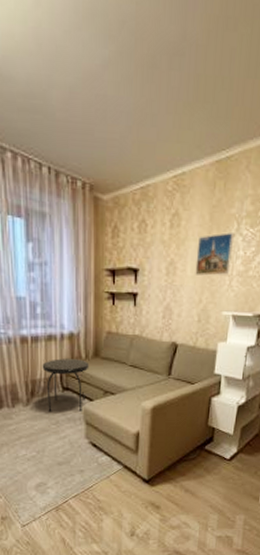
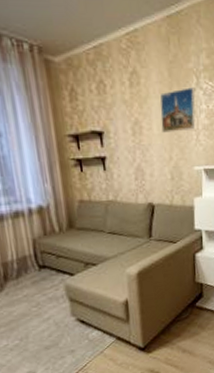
side table: present [42,358,89,412] -> none [12,233,65,295]

